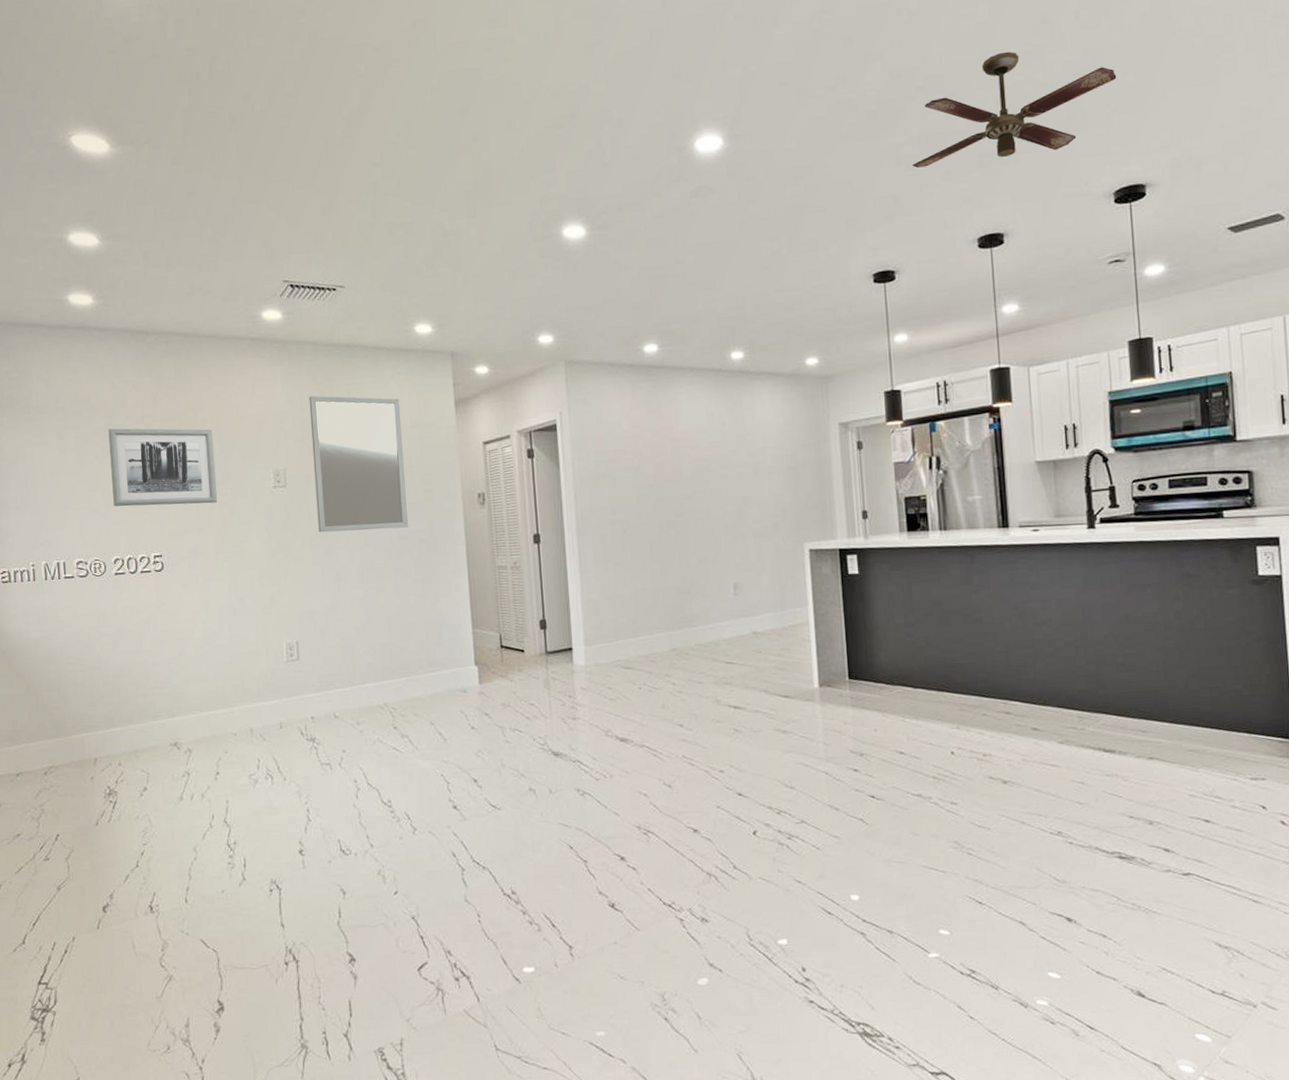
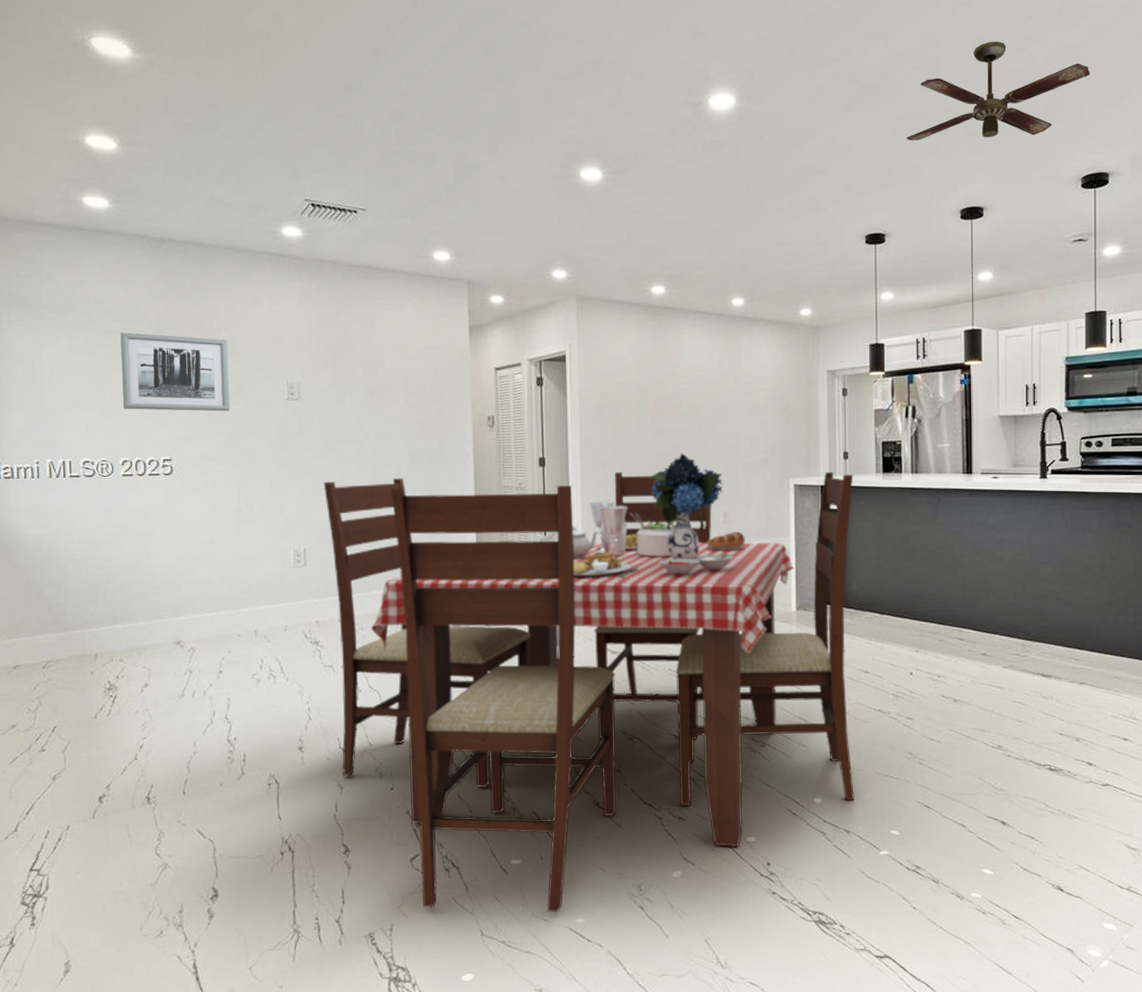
home mirror: present [309,395,408,533] -> none [325,313,419,446]
dining table: none [313,521,896,1025] -> present [323,452,854,913]

